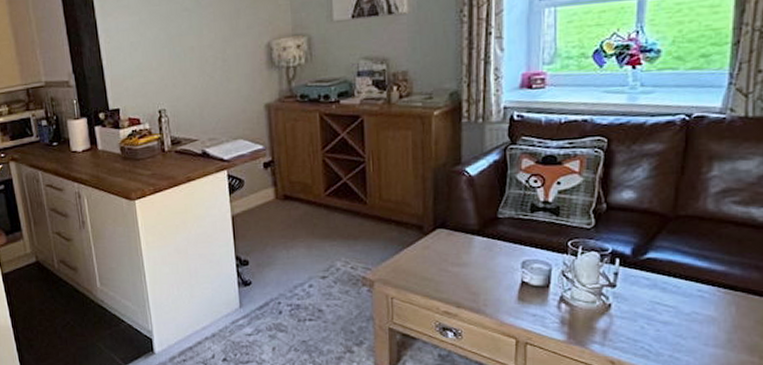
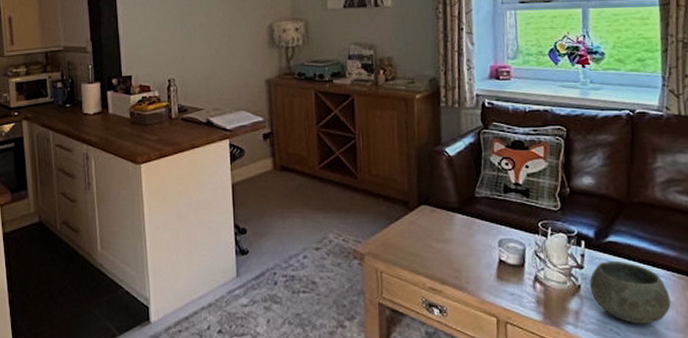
bowl: none [621,278,713,342] -> present [589,262,671,325]

